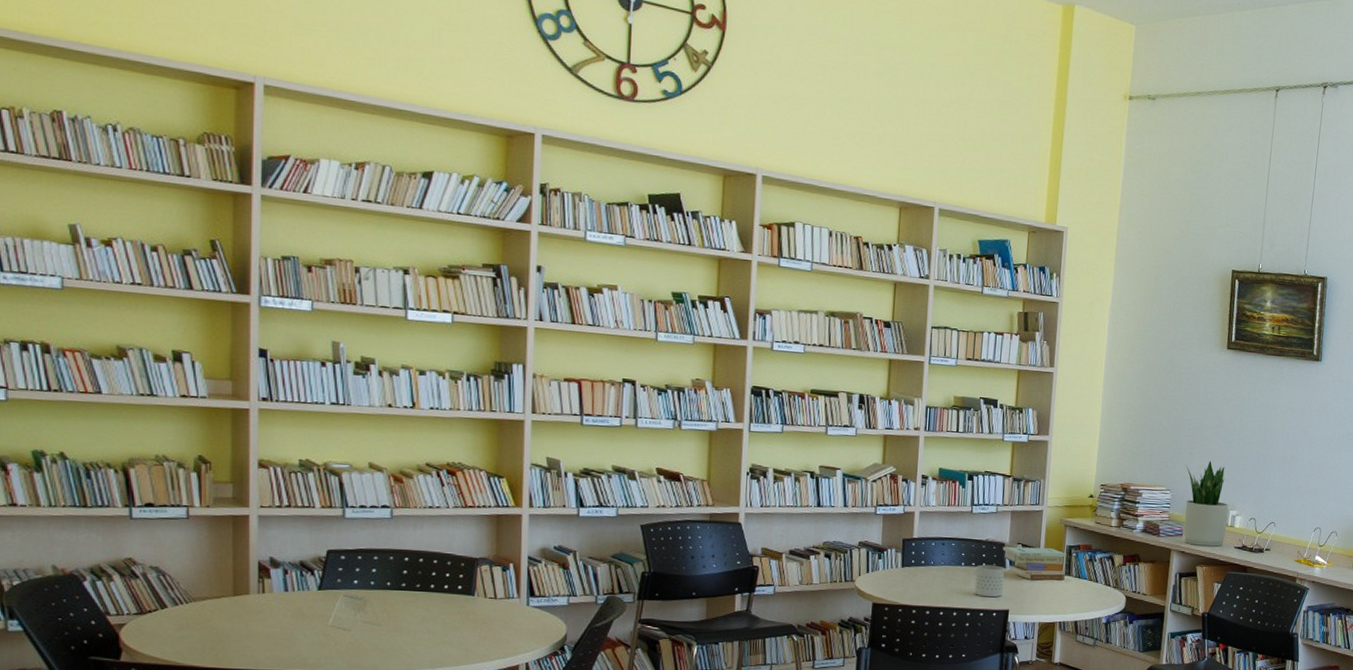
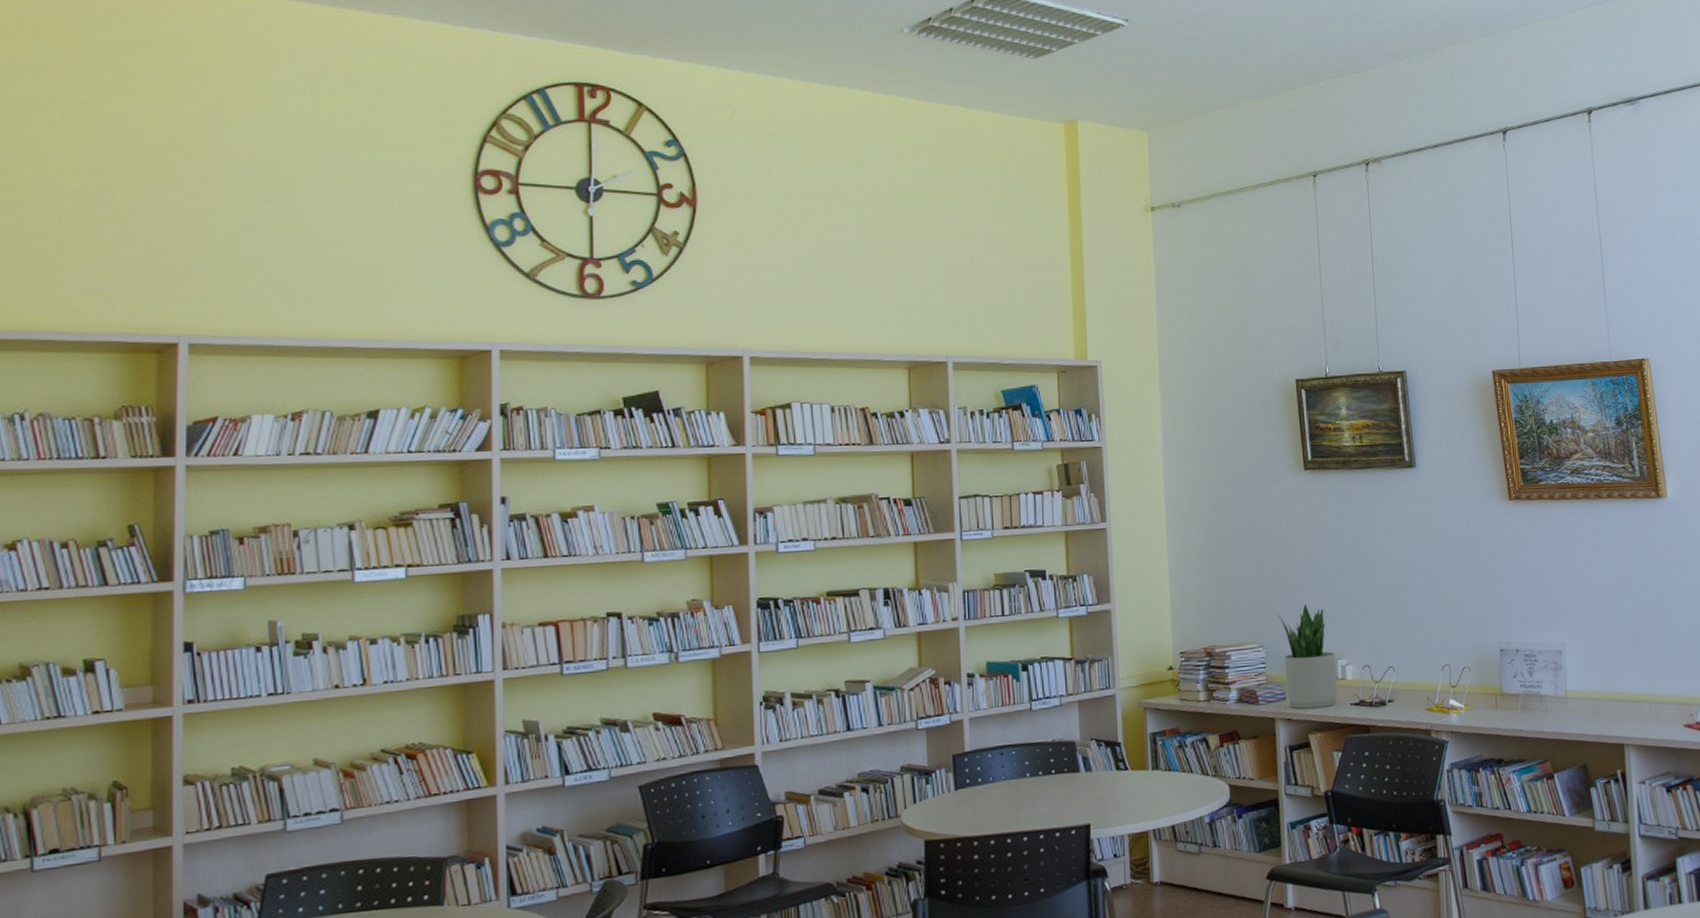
mug: present [974,564,1005,598] -> none [1045,770,1081,812]
books: present [1002,546,1067,581] -> none [1072,738,1153,784]

